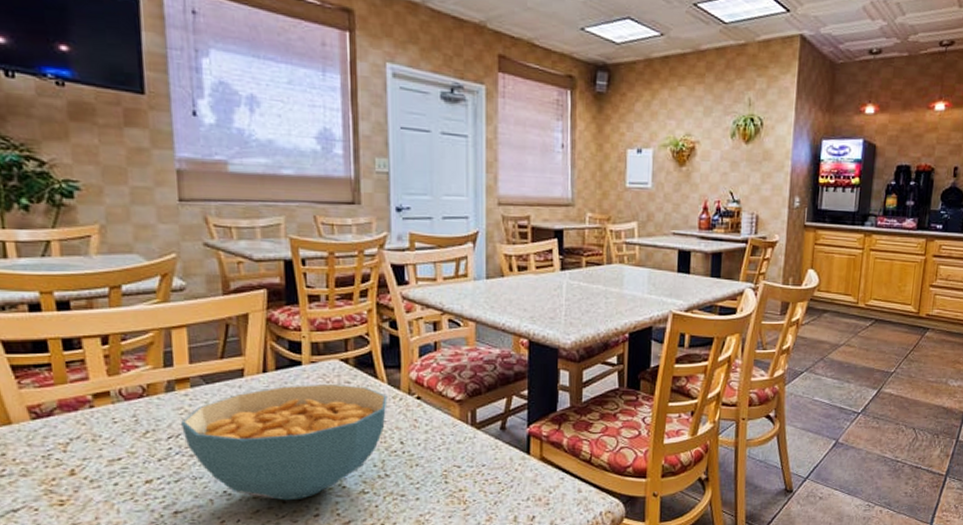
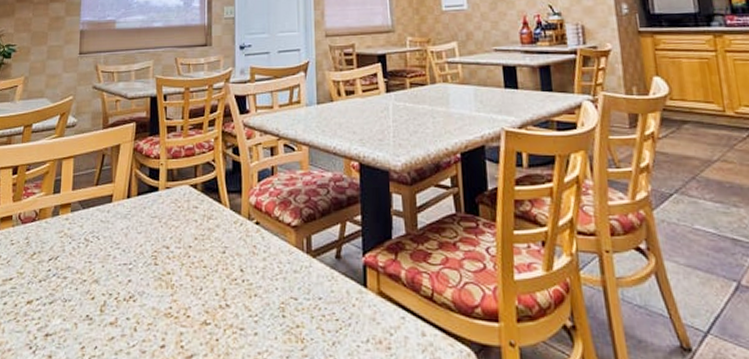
cereal bowl: present [181,383,387,501] -> none [60,208,229,329]

